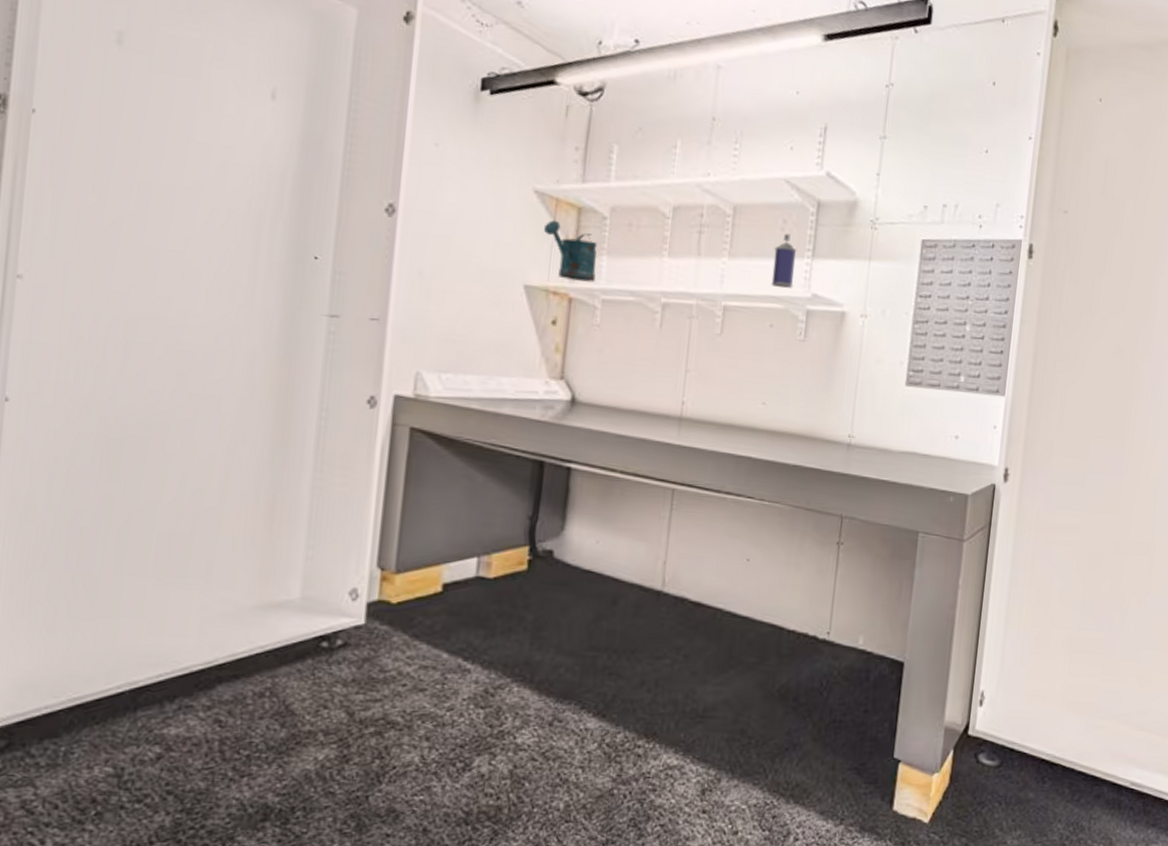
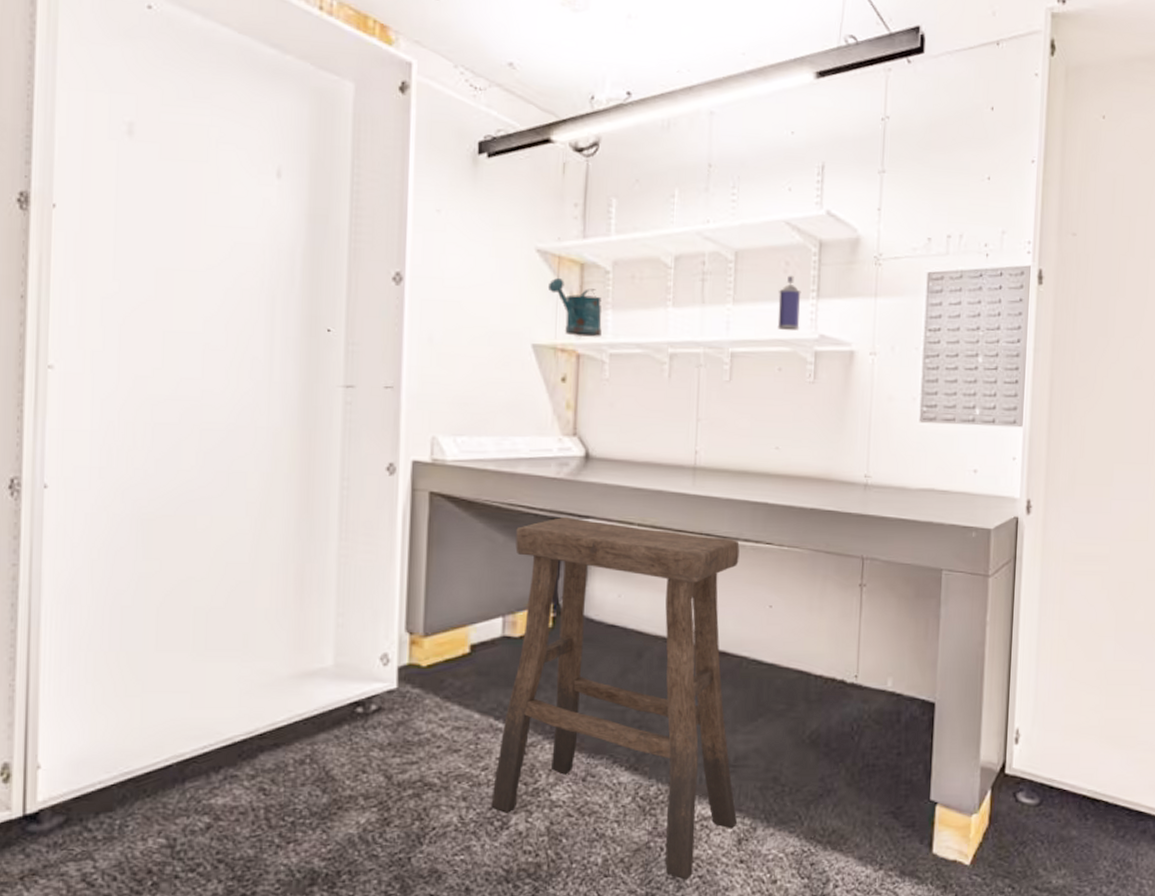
stool: none [454,459,721,829] -> present [491,516,740,881]

